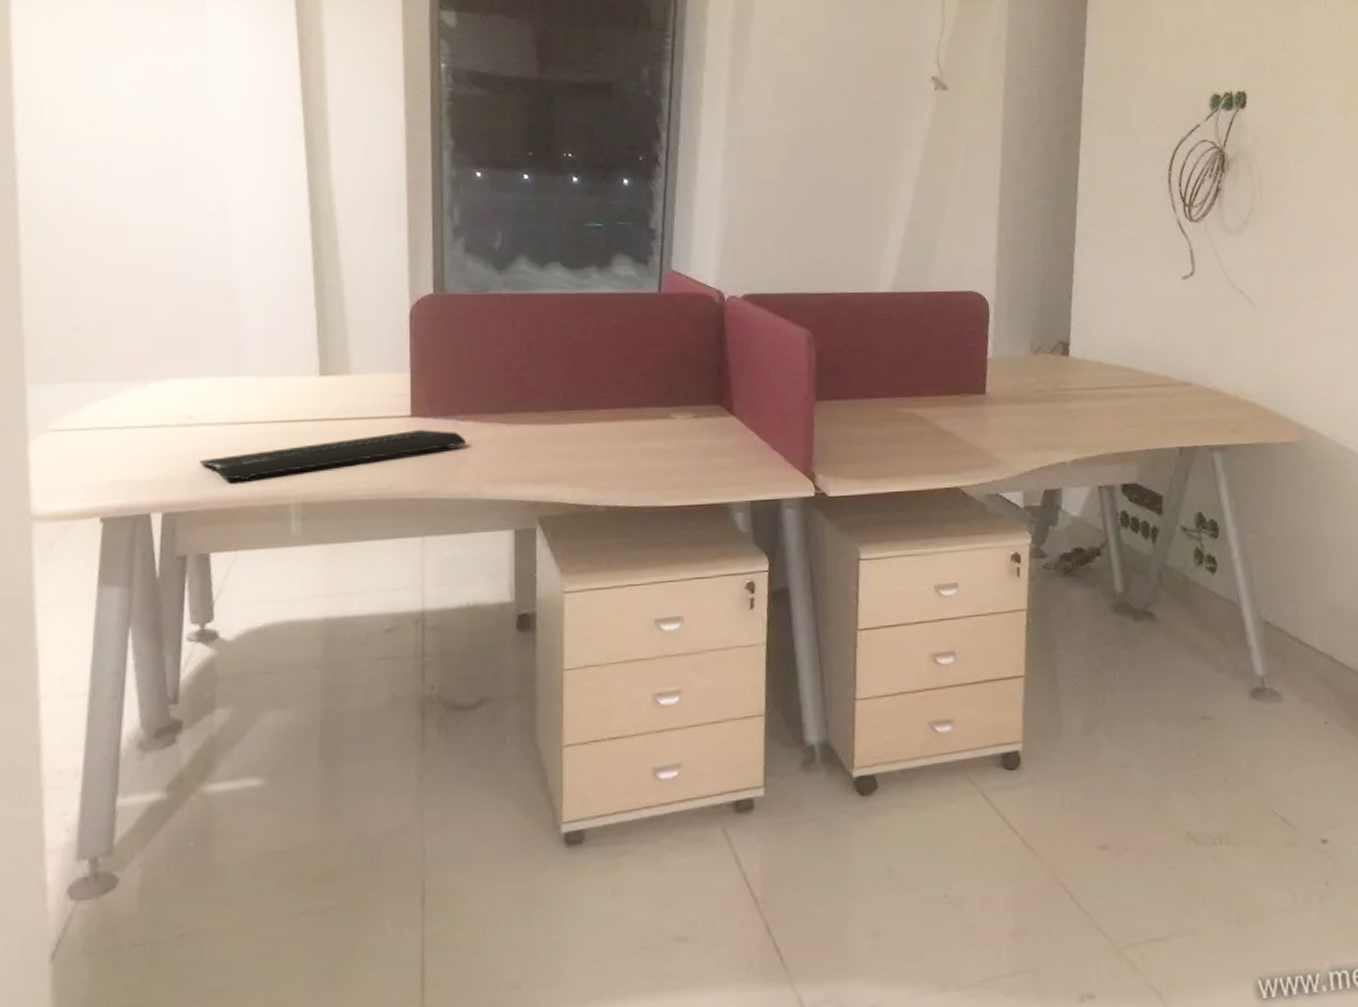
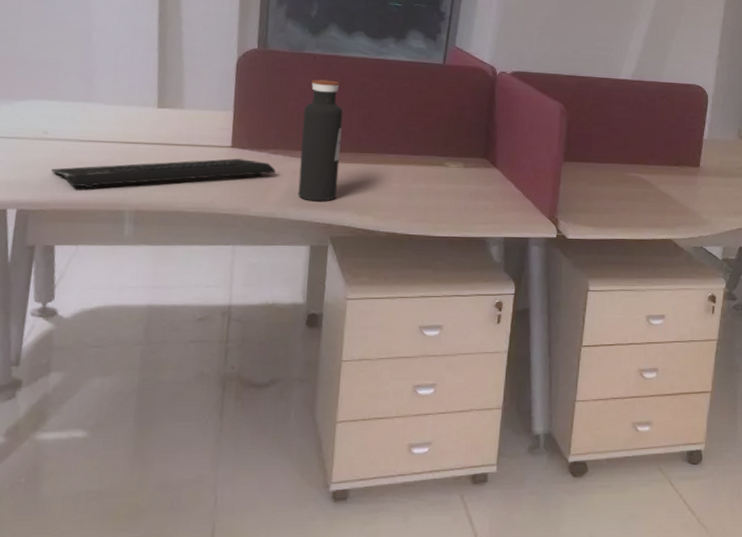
water bottle: none [495,324,542,475] -> present [298,79,343,202]

